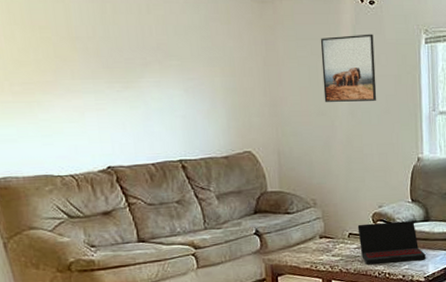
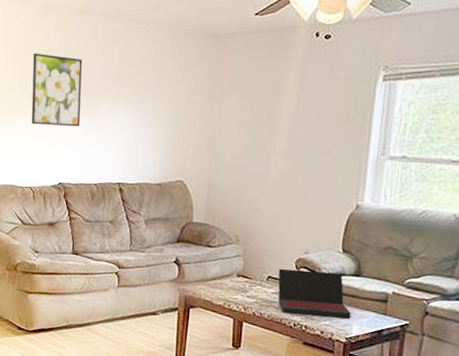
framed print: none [47,20,123,104] -> present [31,53,83,127]
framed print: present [320,34,377,102] -> none [262,69,325,140]

